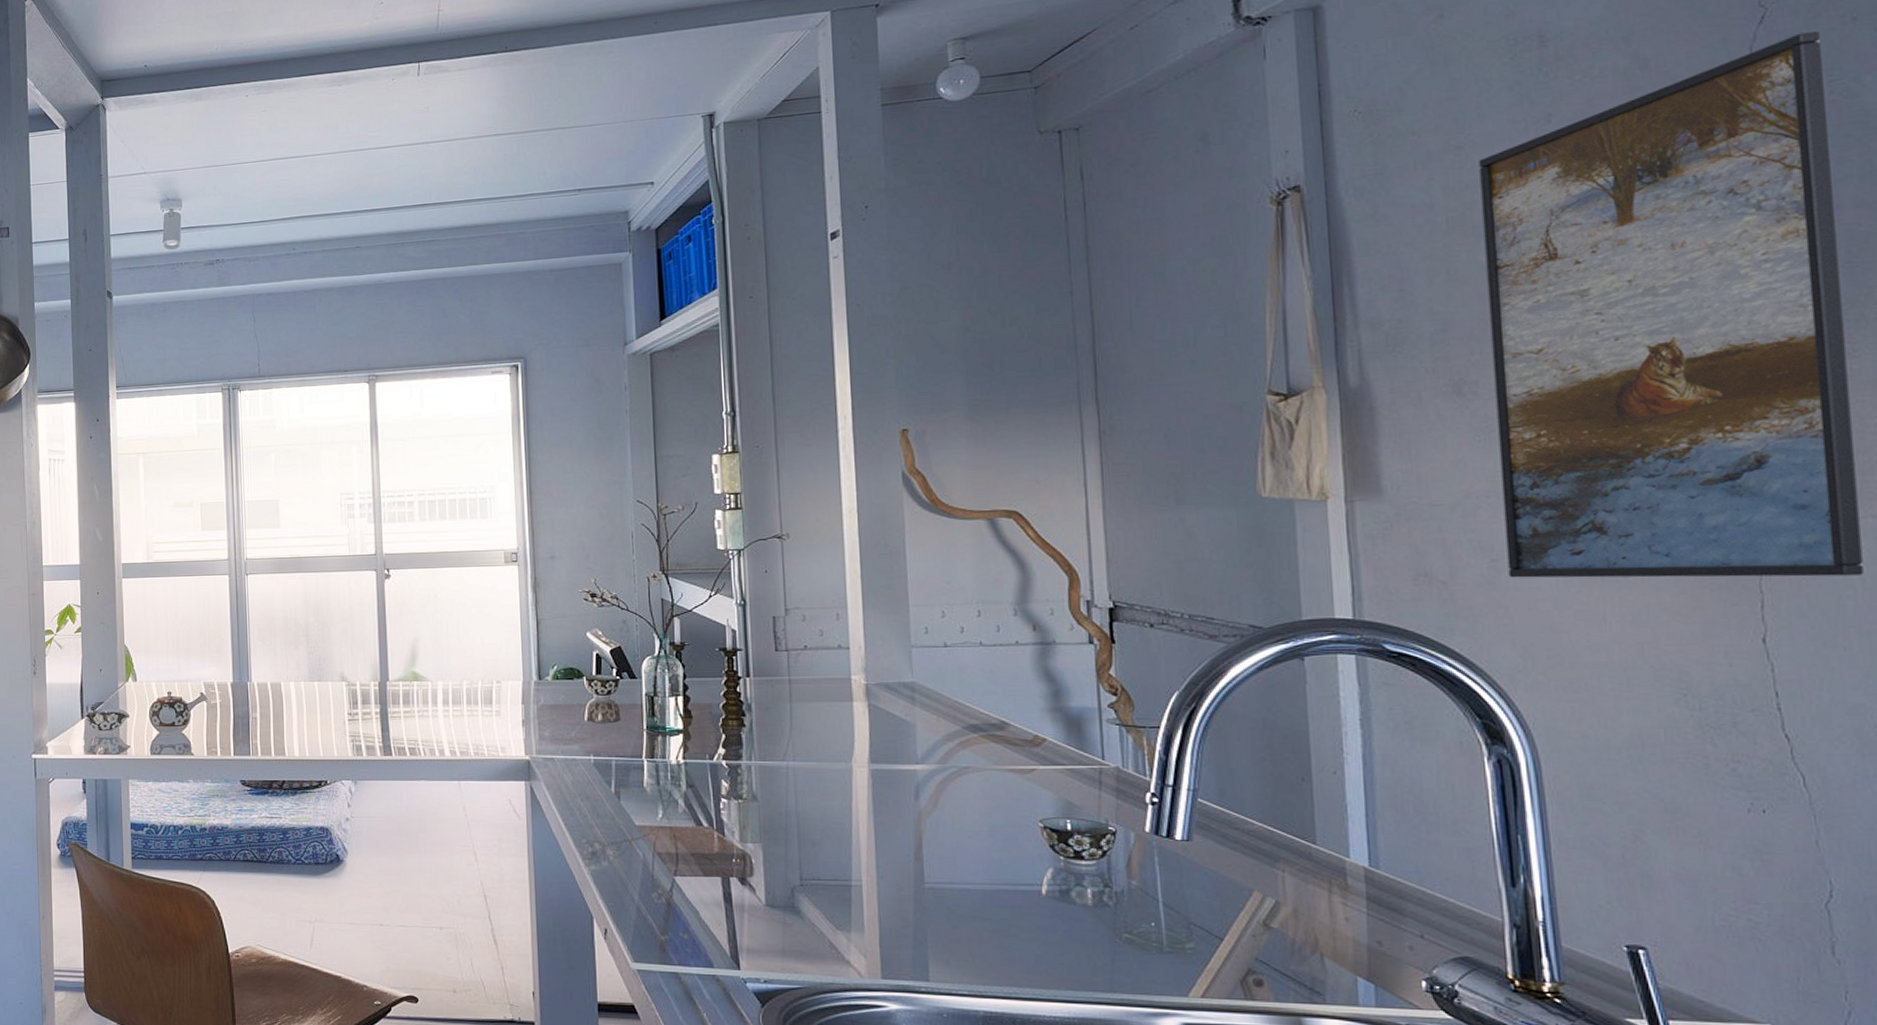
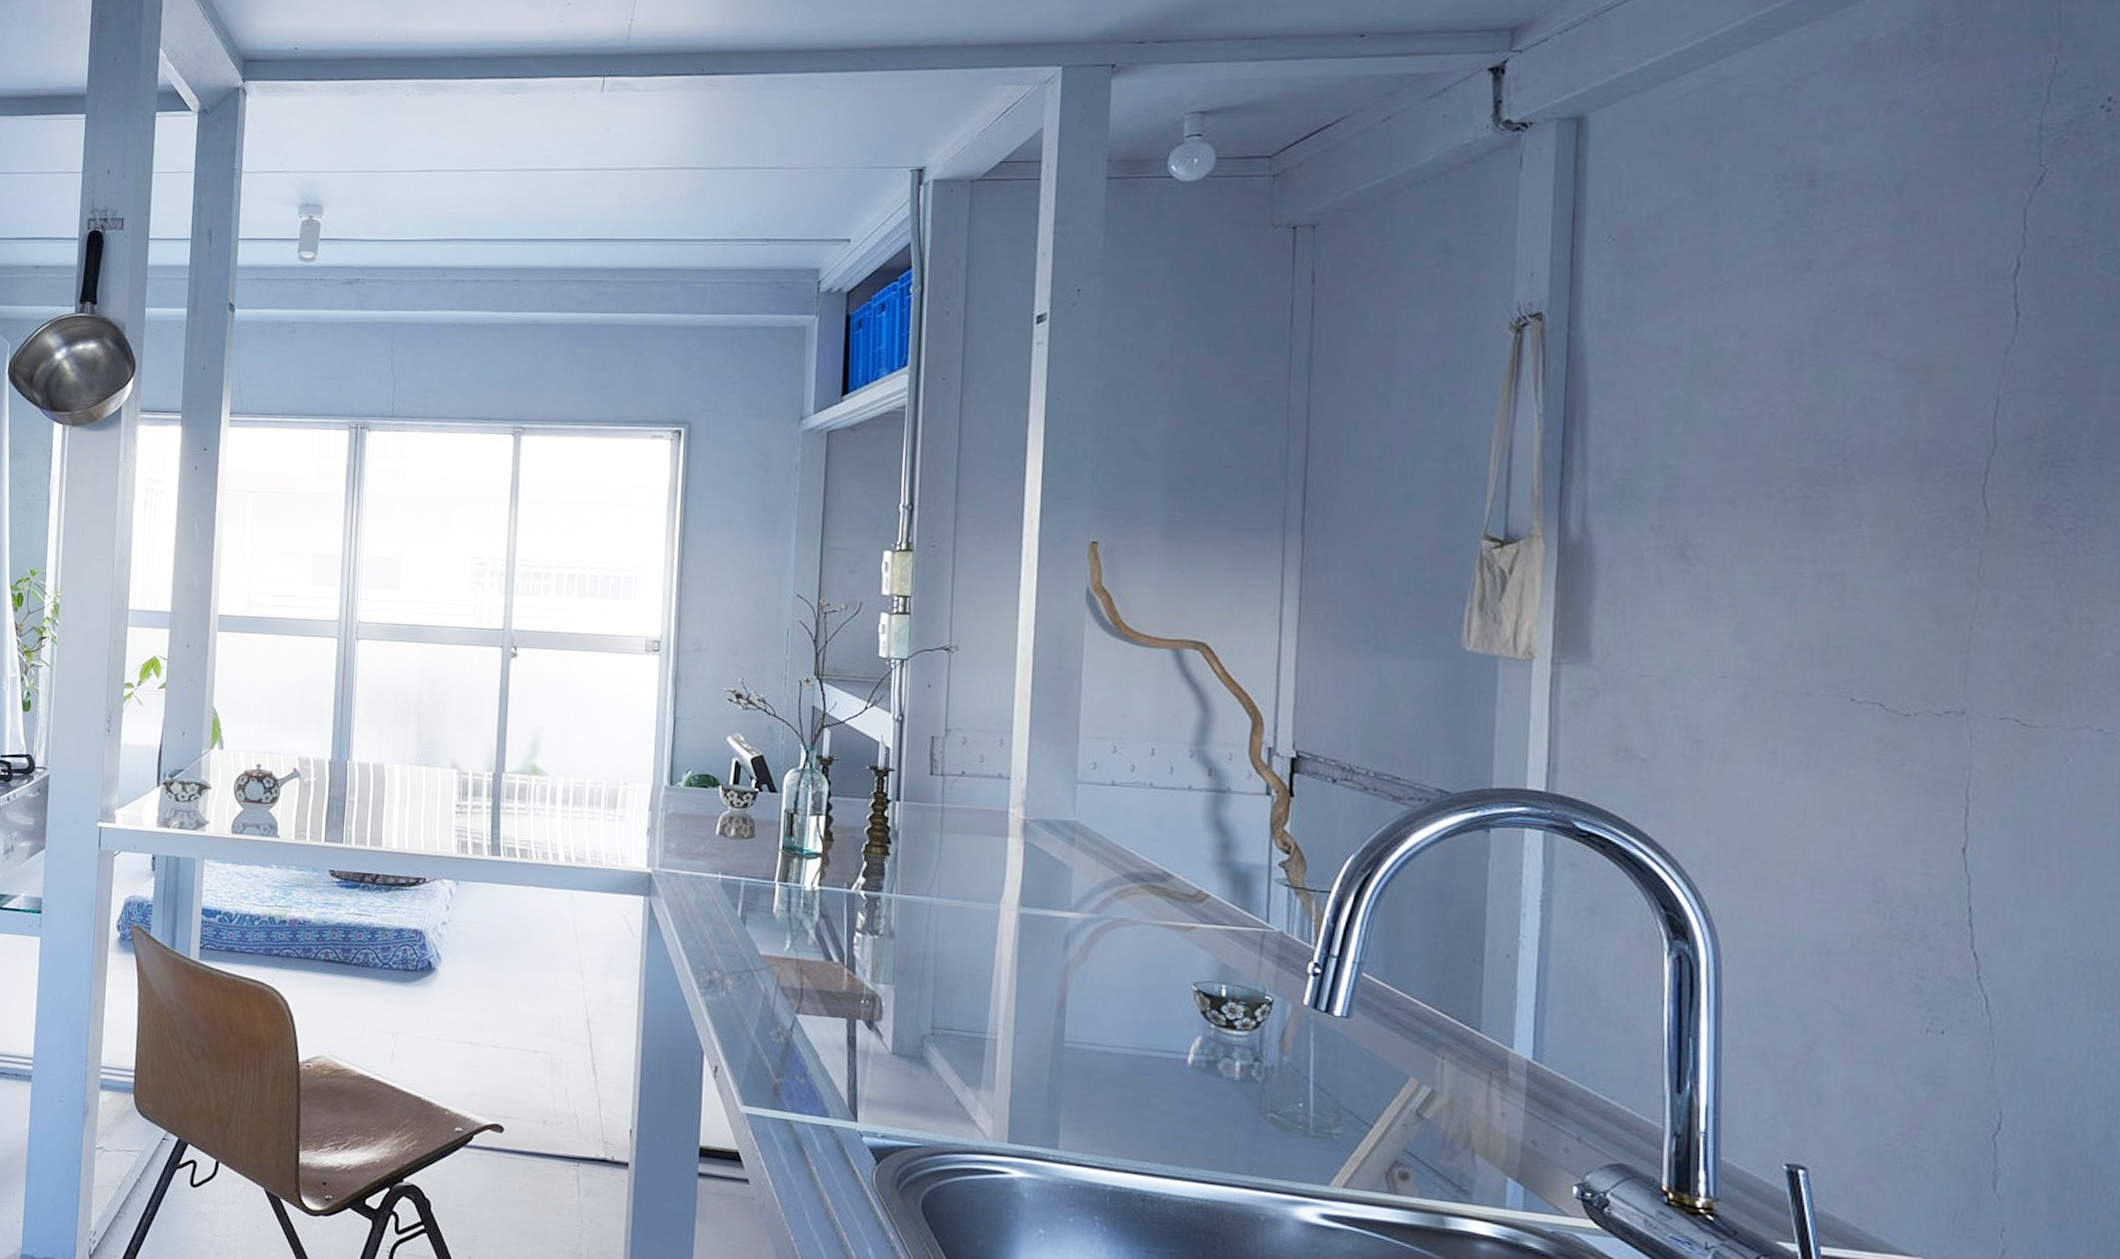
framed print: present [1479,31,1864,578] -> none [1711,199,2097,790]

